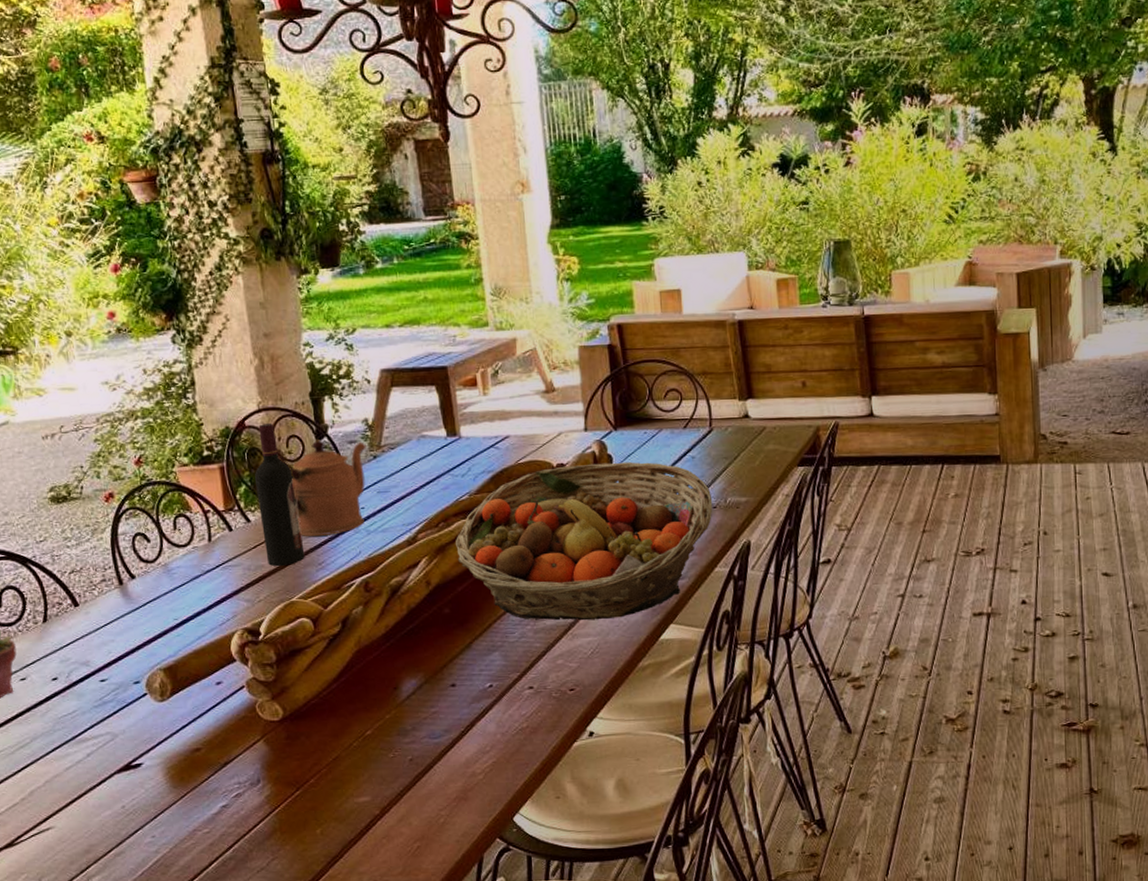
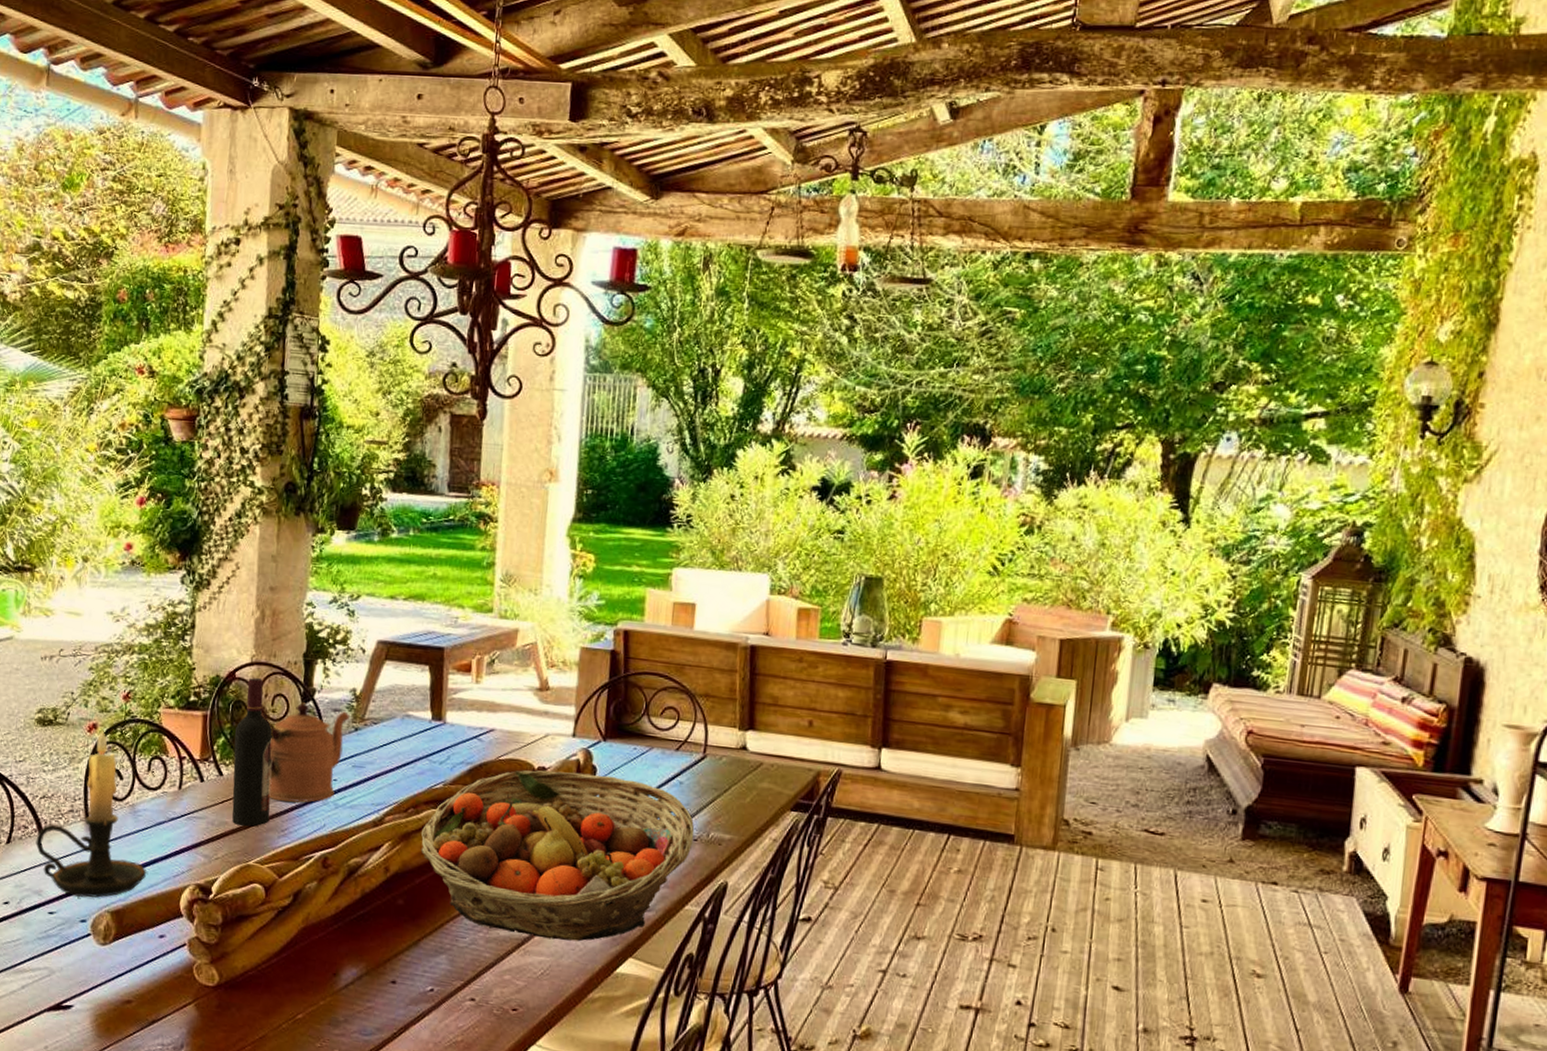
candle holder: none [73,497,193,661] -> present [35,729,147,898]

